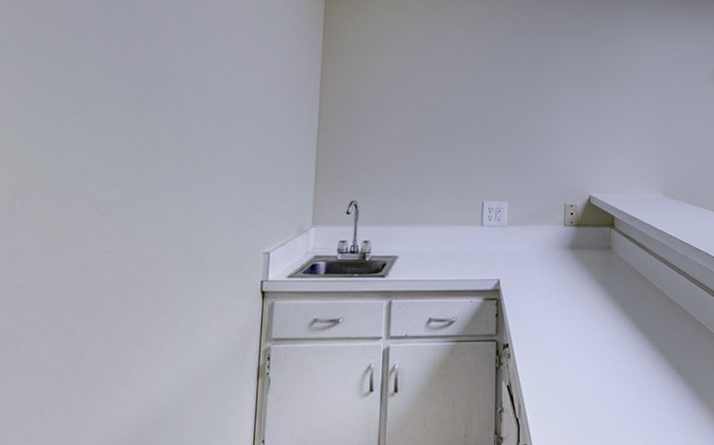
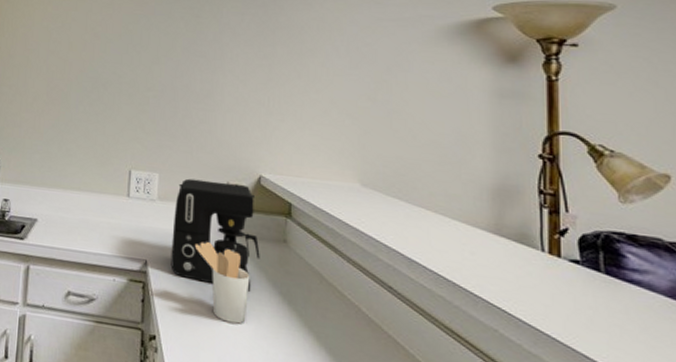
coffee maker: none [520,204,591,293] -> present [170,178,260,292]
utensil holder: none [539,257,584,321] -> present [194,242,250,324]

